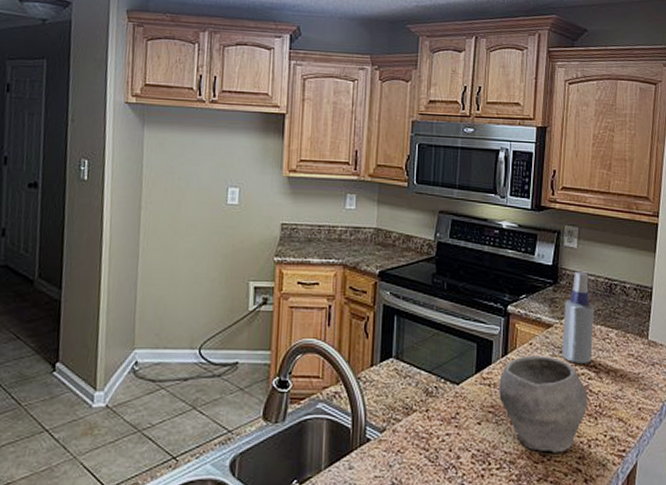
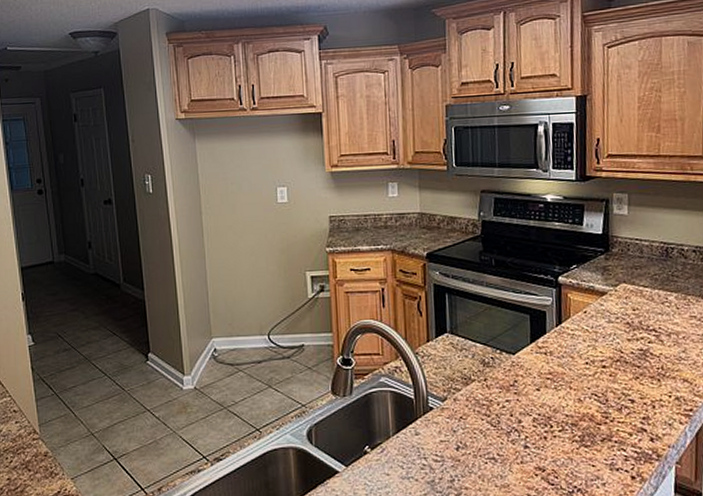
bowl: present [499,355,588,453] -> none [555,322,650,415]
spray bottle: present [562,271,595,364] -> none [617,237,651,328]

